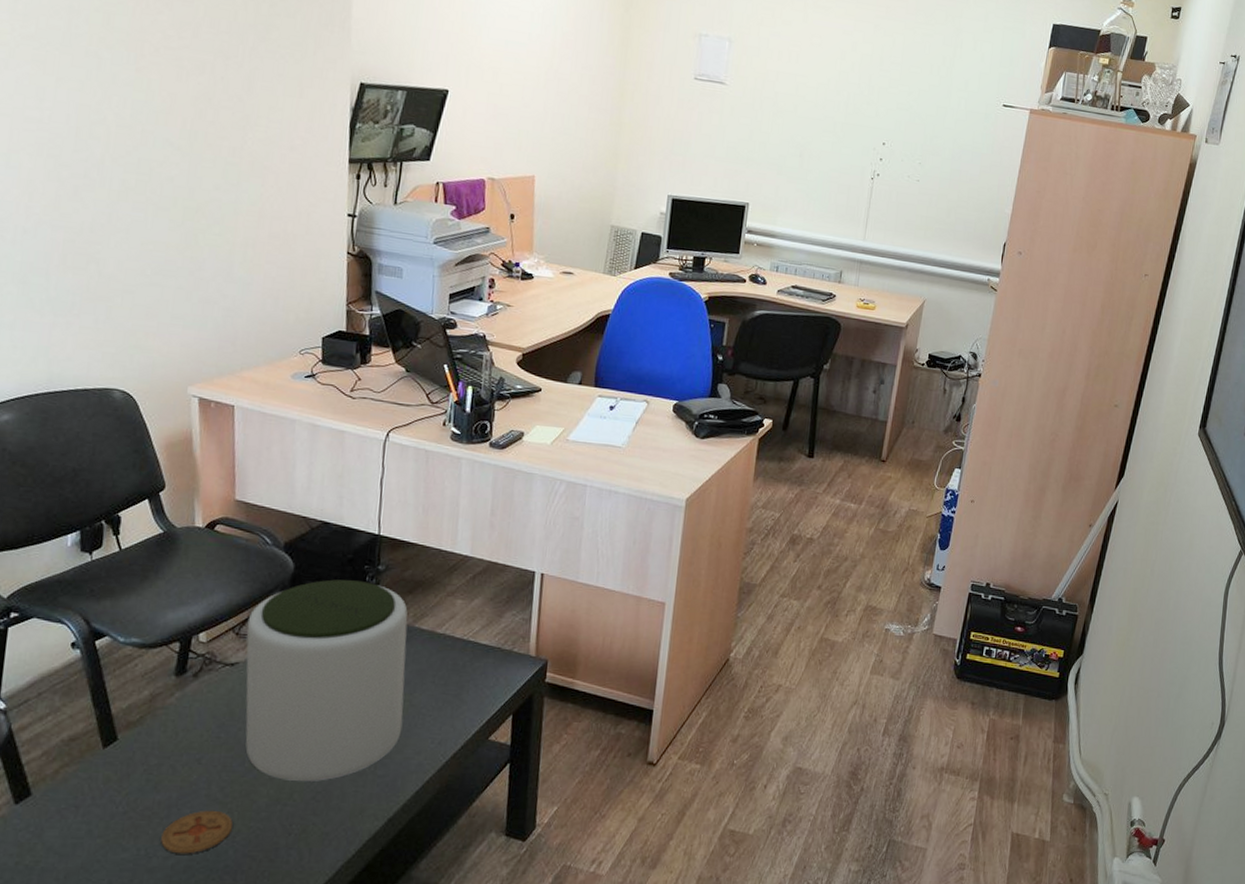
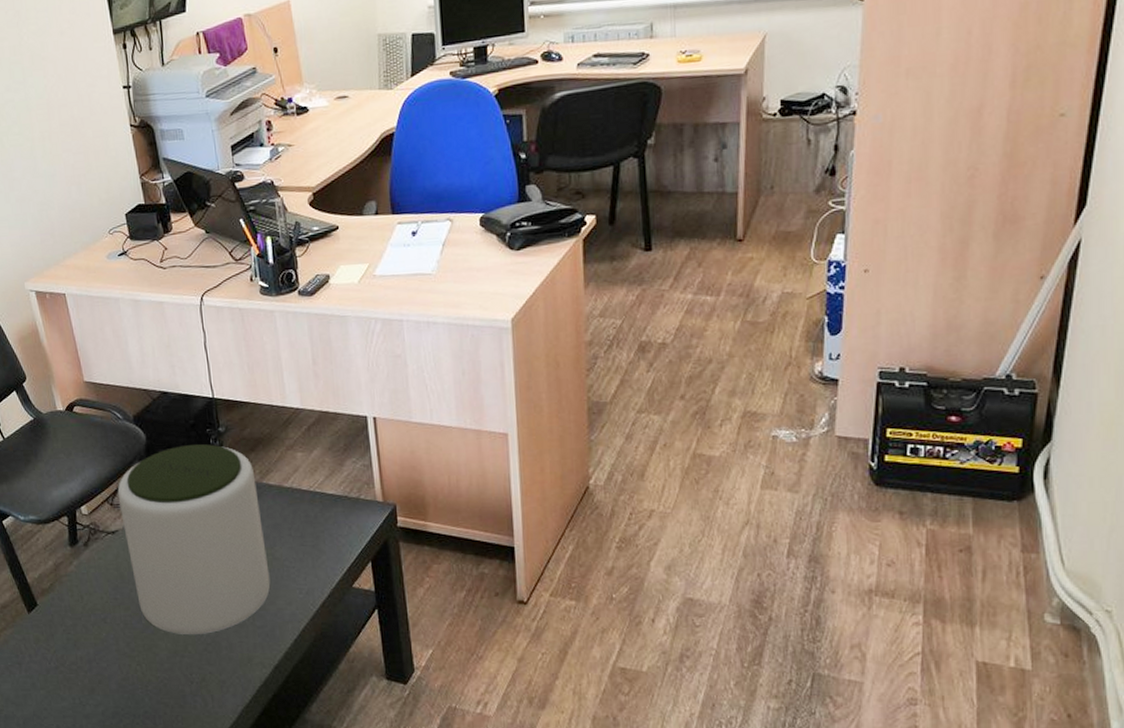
coaster: present [161,810,233,854] -> none [89,663,144,702]

